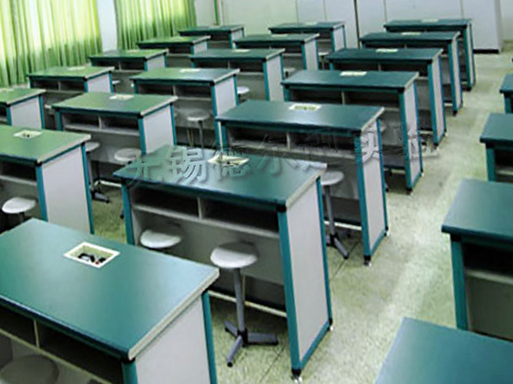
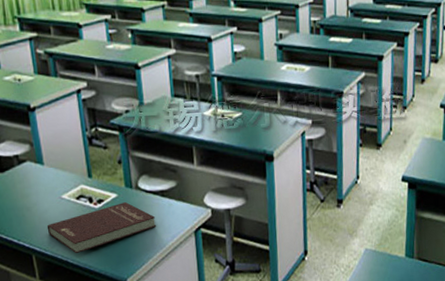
book: none [48,261,161,319] -> present [47,202,157,254]

